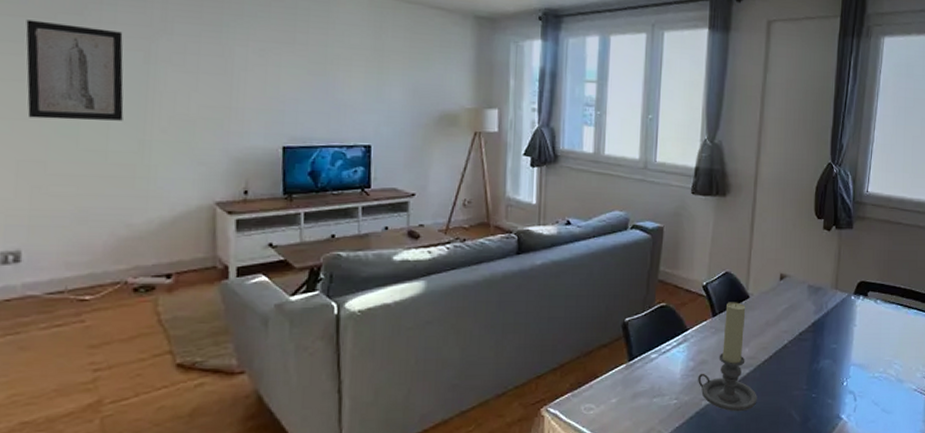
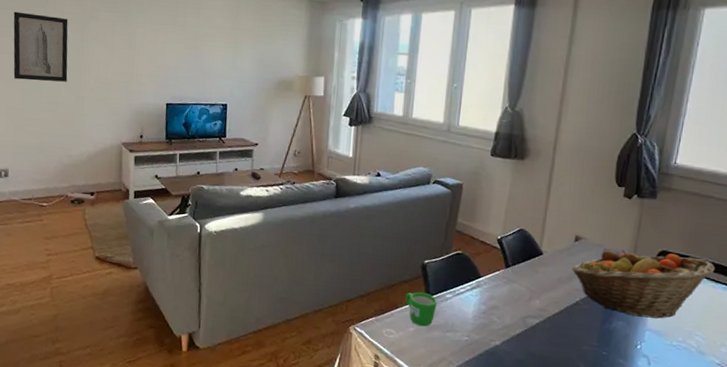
mug: none [605,355,641,396] -> present [405,291,437,327]
candle holder: present [698,302,757,412] -> none [488,256,546,357]
fruit basket: none [778,284,907,352] -> present [571,249,715,319]

